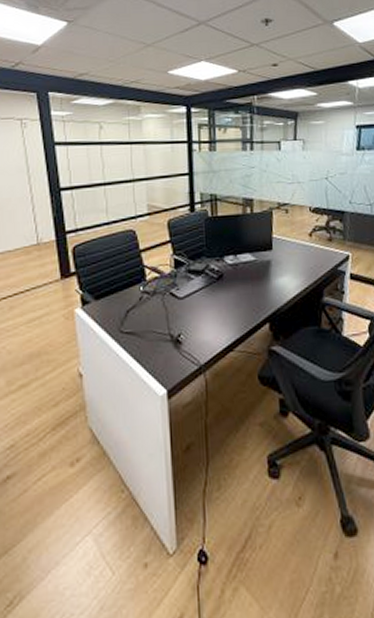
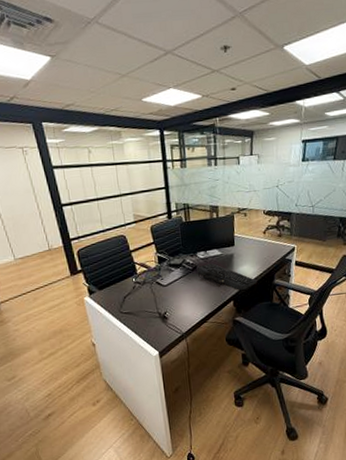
keyboard: none [223,271,301,310] -> present [197,263,258,291]

